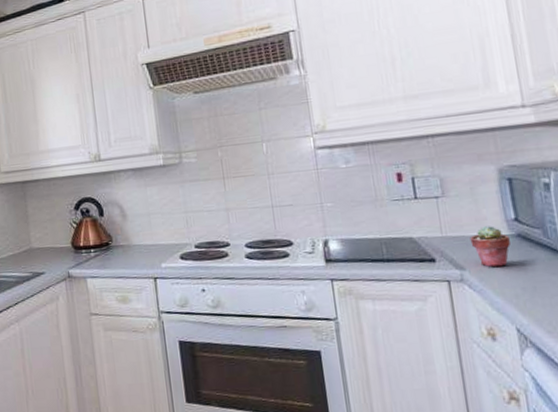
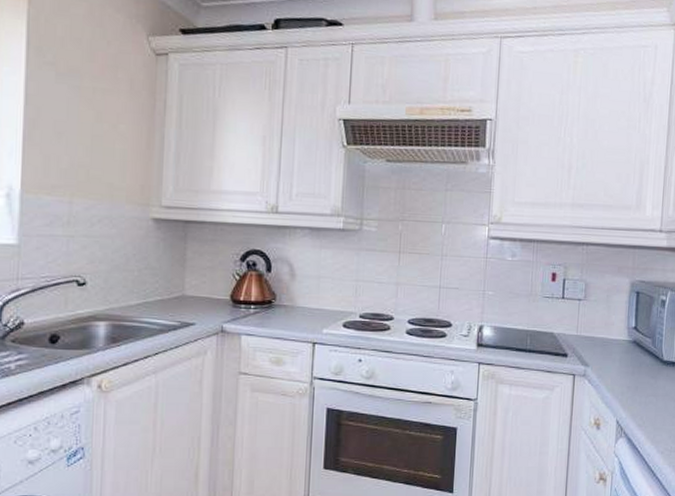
potted succulent: present [470,226,510,268] -> none [597,331,627,367]

